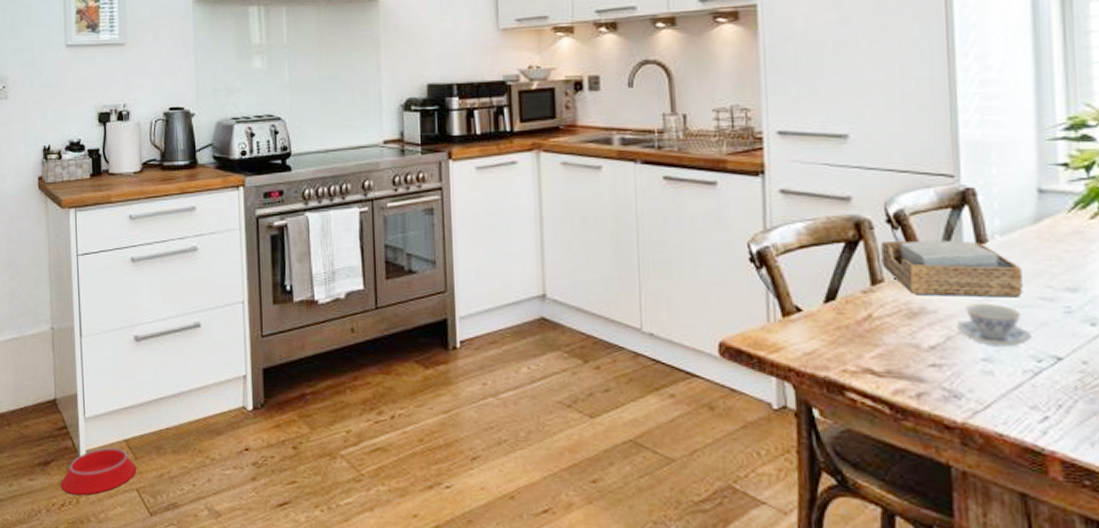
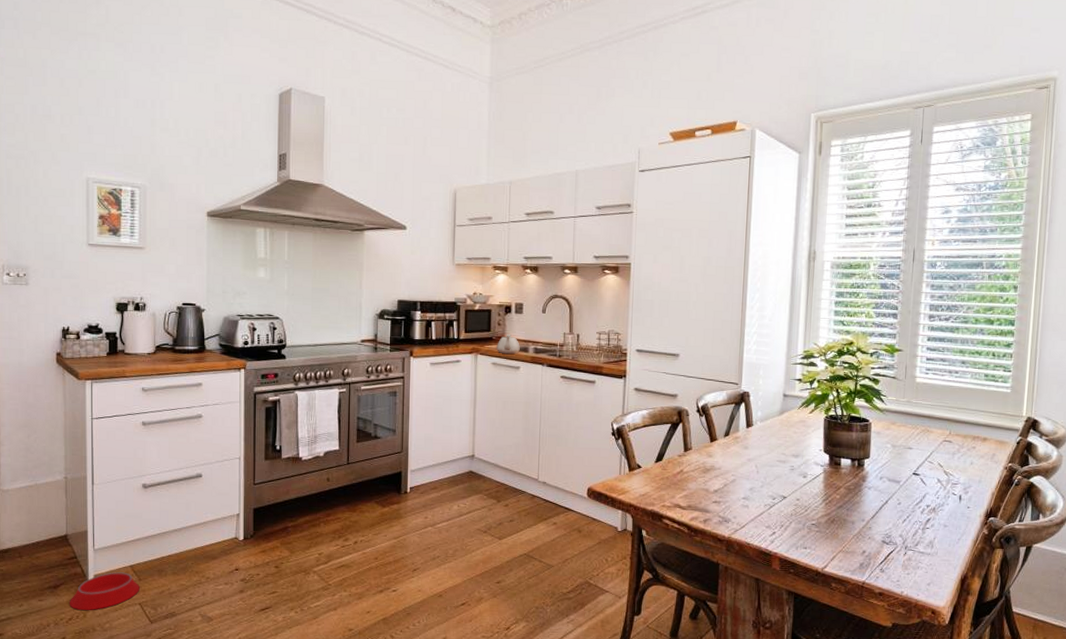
teapot: none [566,120,600,150] -> present [496,333,520,355]
napkin holder: present [881,240,1023,298] -> none [691,423,770,460]
teacup: present [956,302,1031,347] -> none [730,463,771,491]

